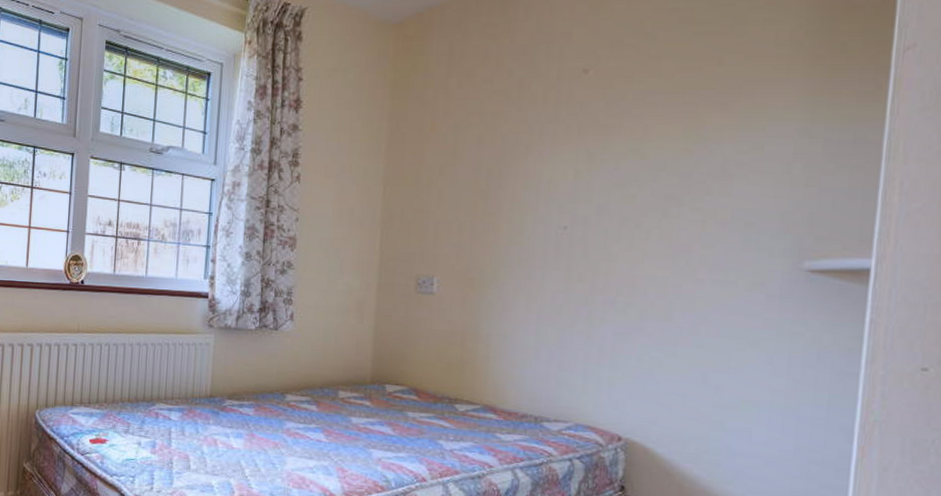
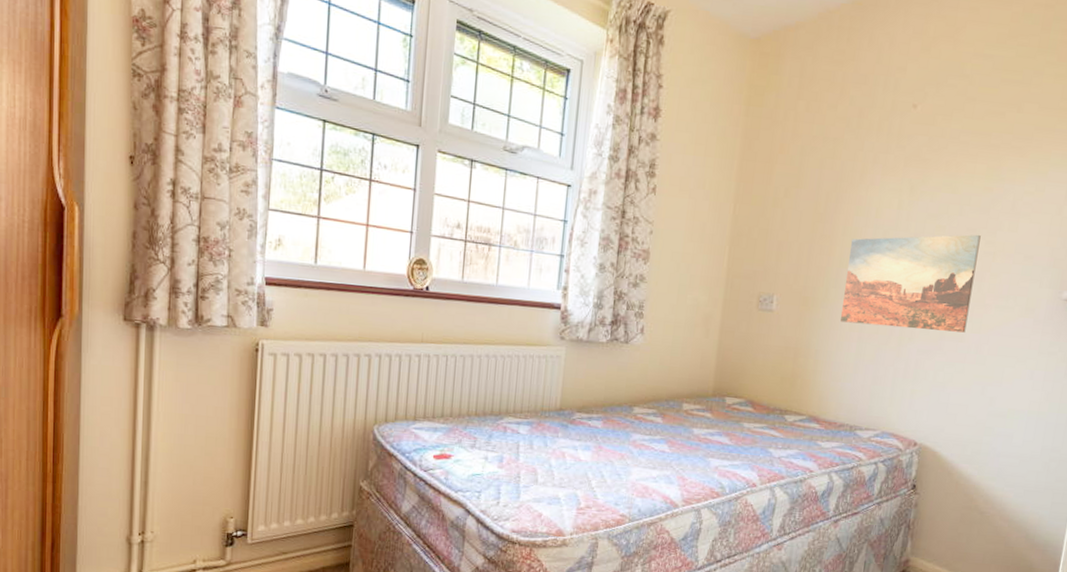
wall art: none [513,201,683,312] -> present [840,234,981,333]

